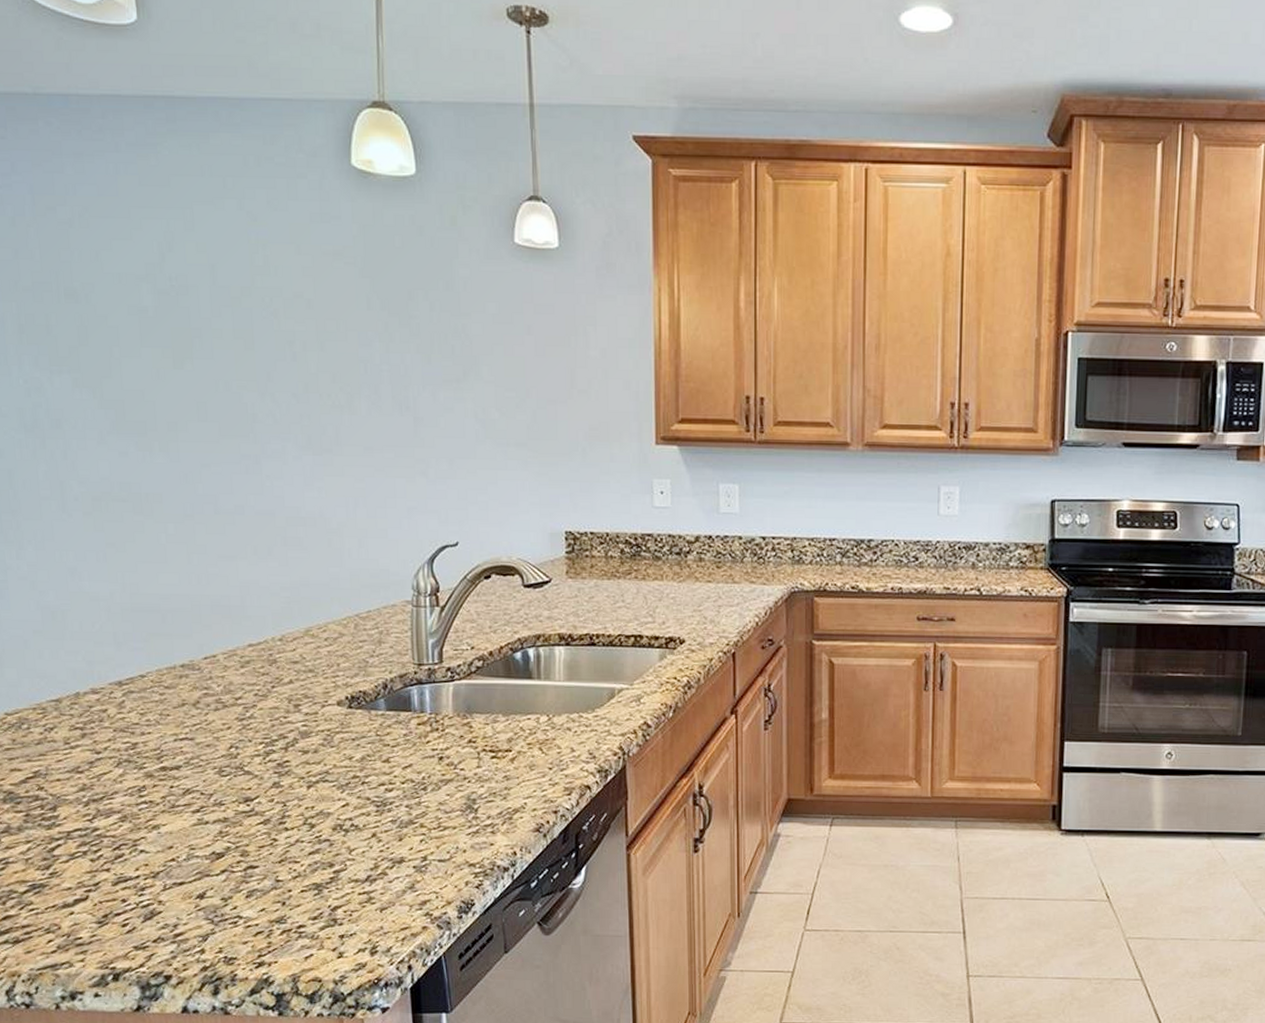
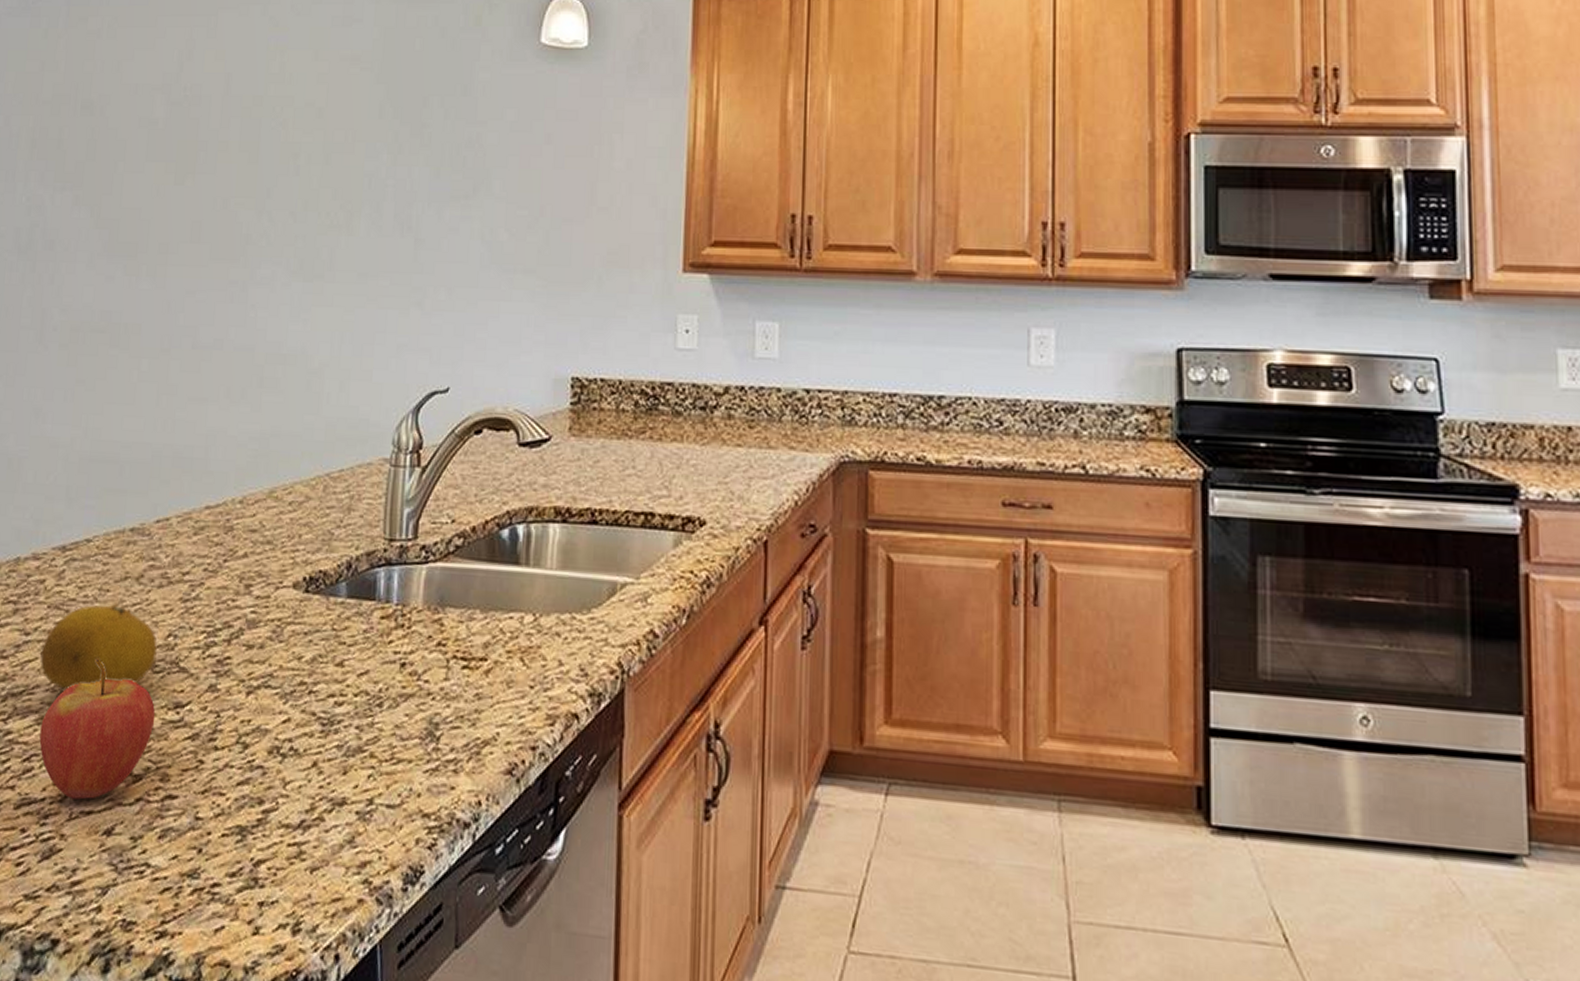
fruit: none [114,727,222,794] -> present [40,605,157,690]
fruit: none [125,768,229,875] -> present [39,658,156,800]

